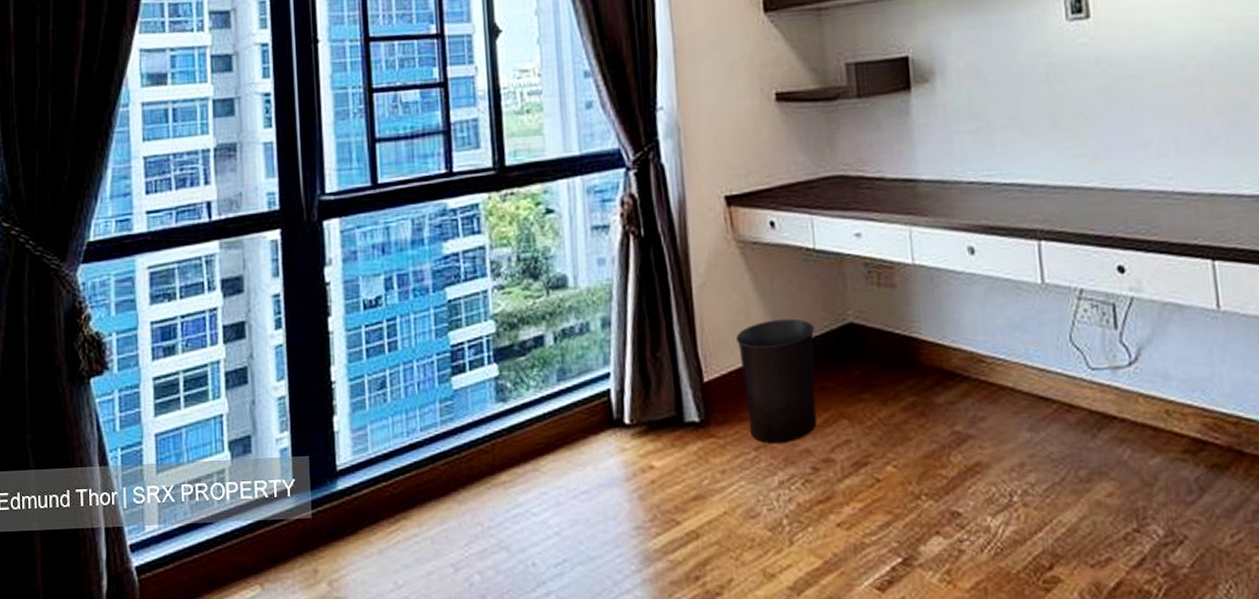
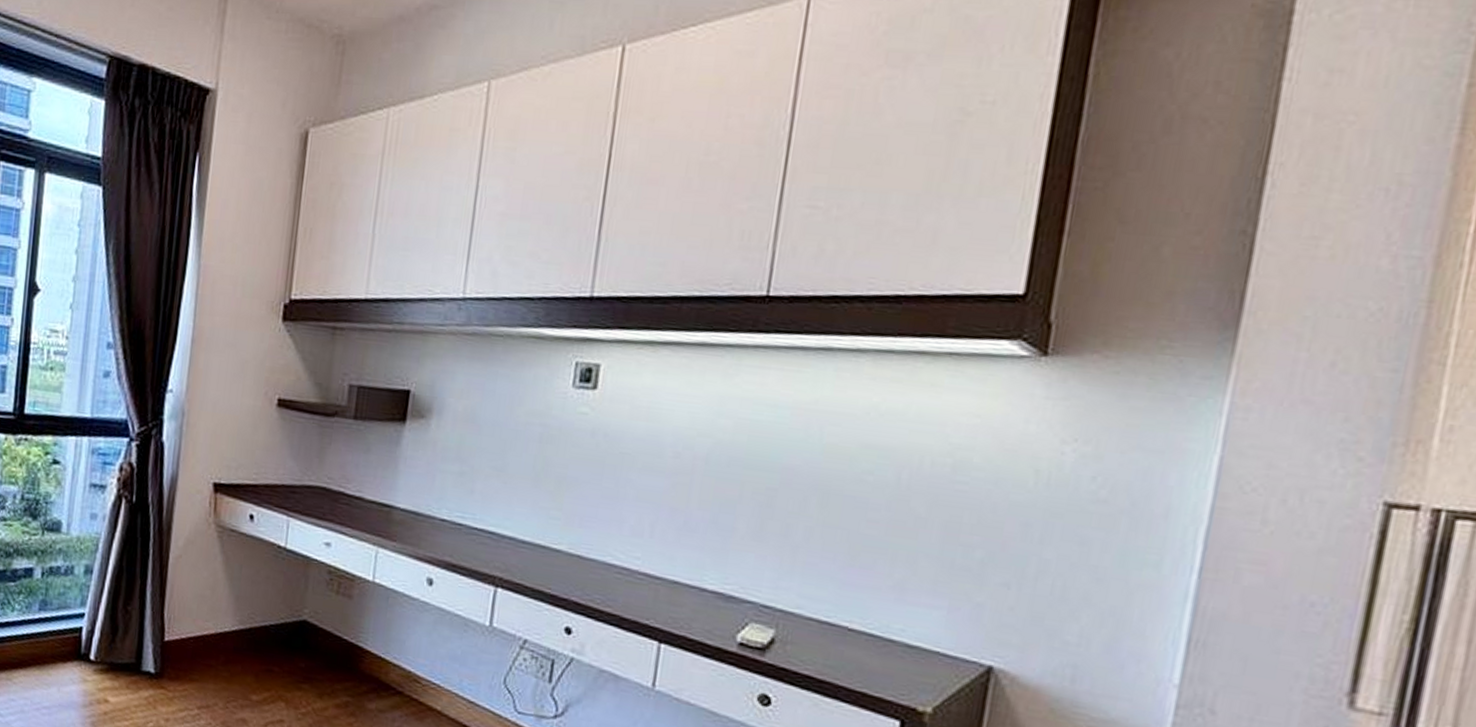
waste bin: present [735,318,817,443] -> none [196,601,272,709]

